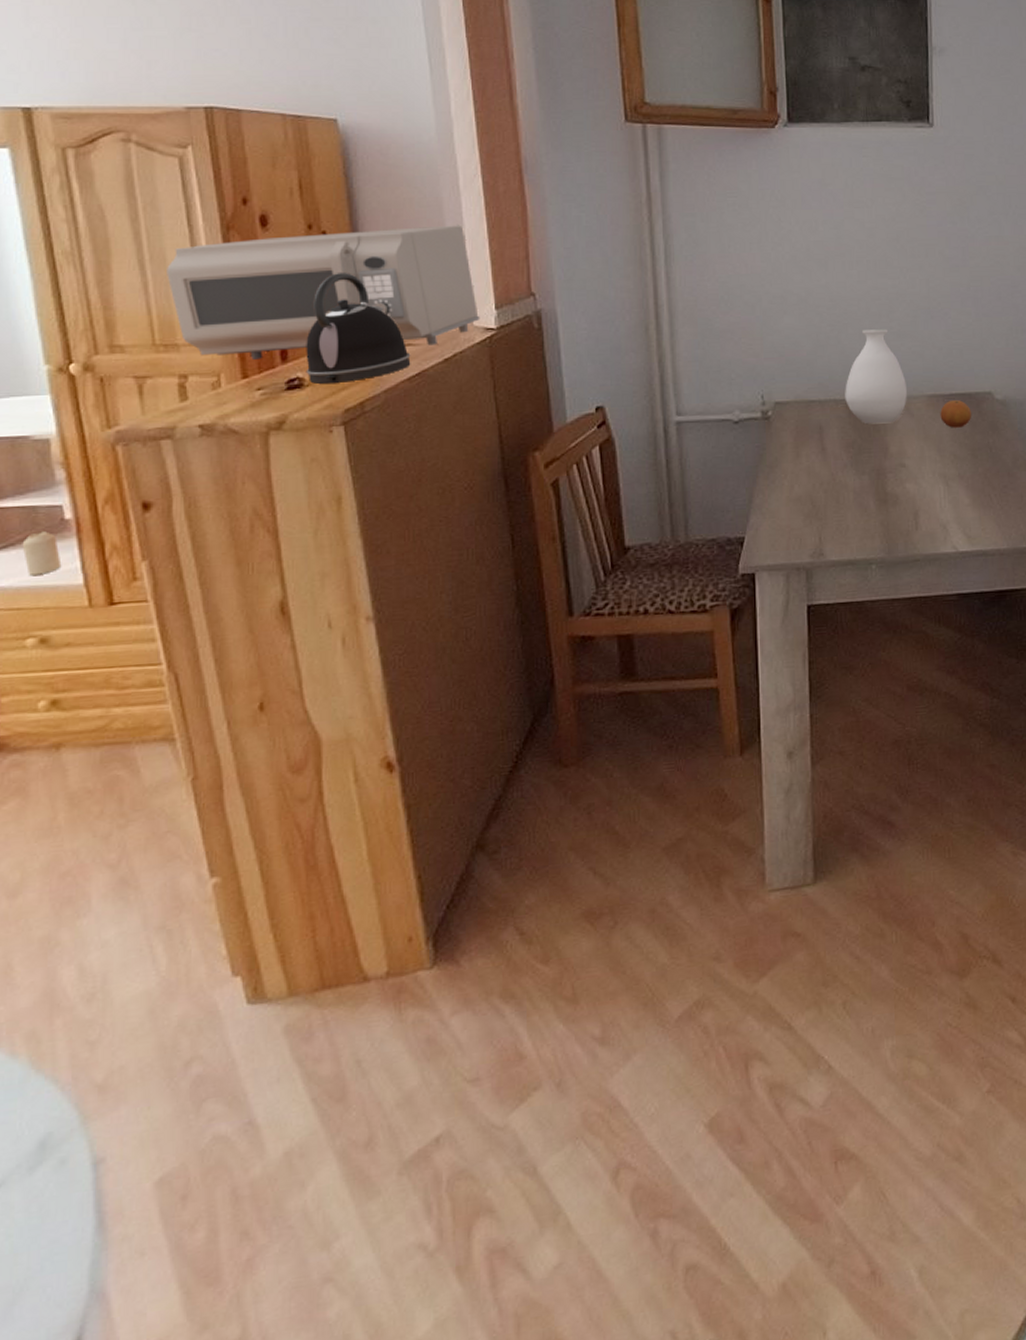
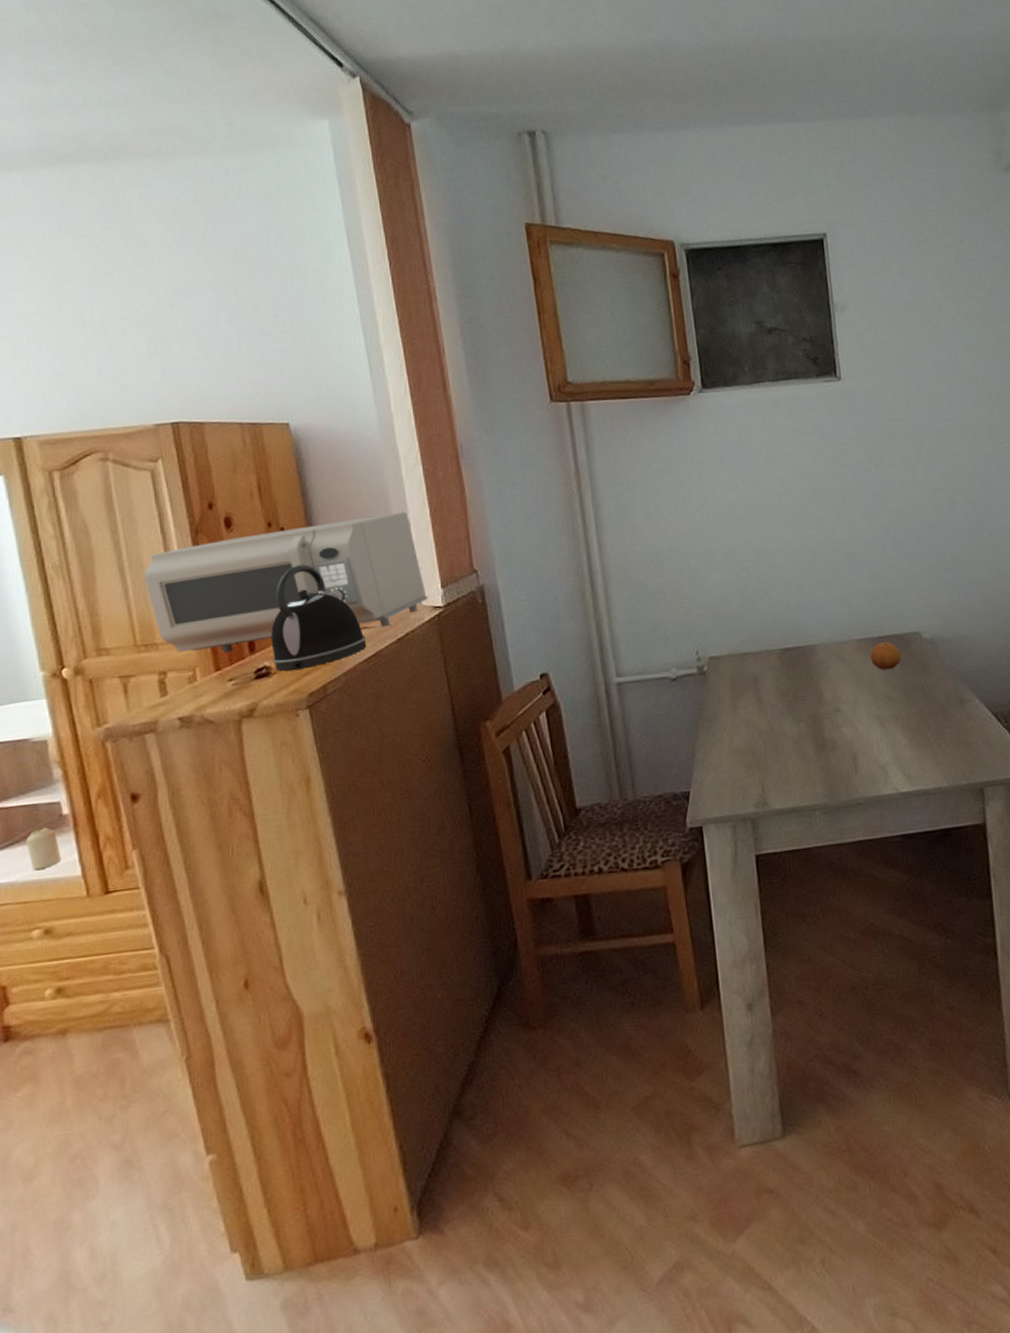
vase: present [845,329,908,424] -> none [776,578,837,672]

